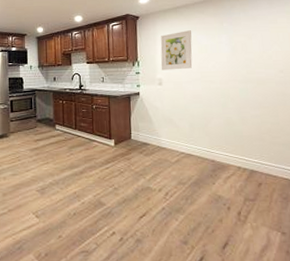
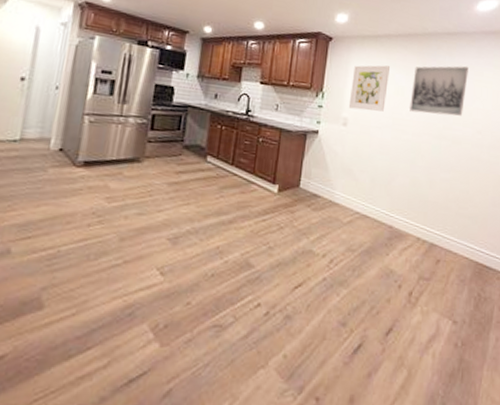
wall art: none [213,17,263,64] -> present [410,66,469,116]

